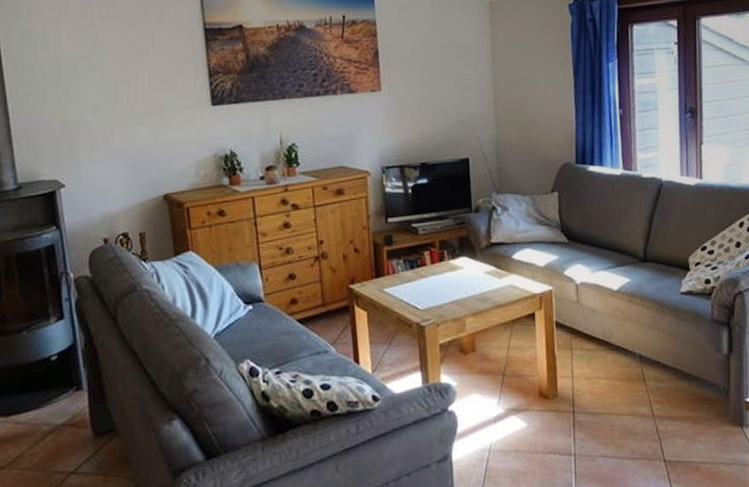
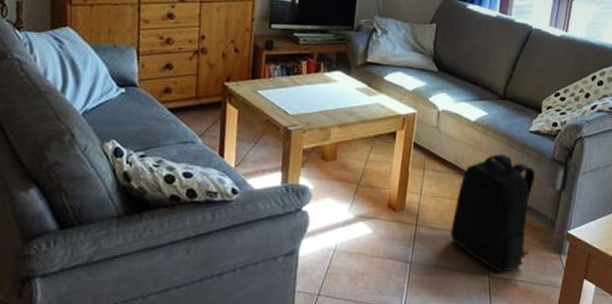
backpack: none [612,321,707,455] -> present [450,153,535,272]

